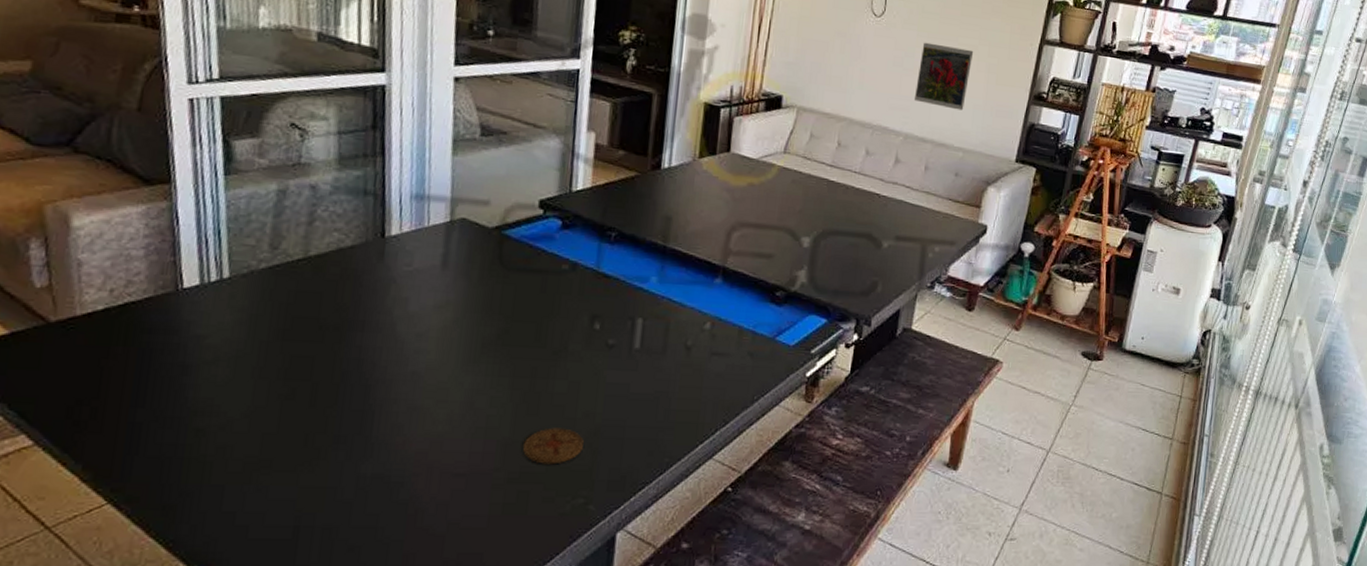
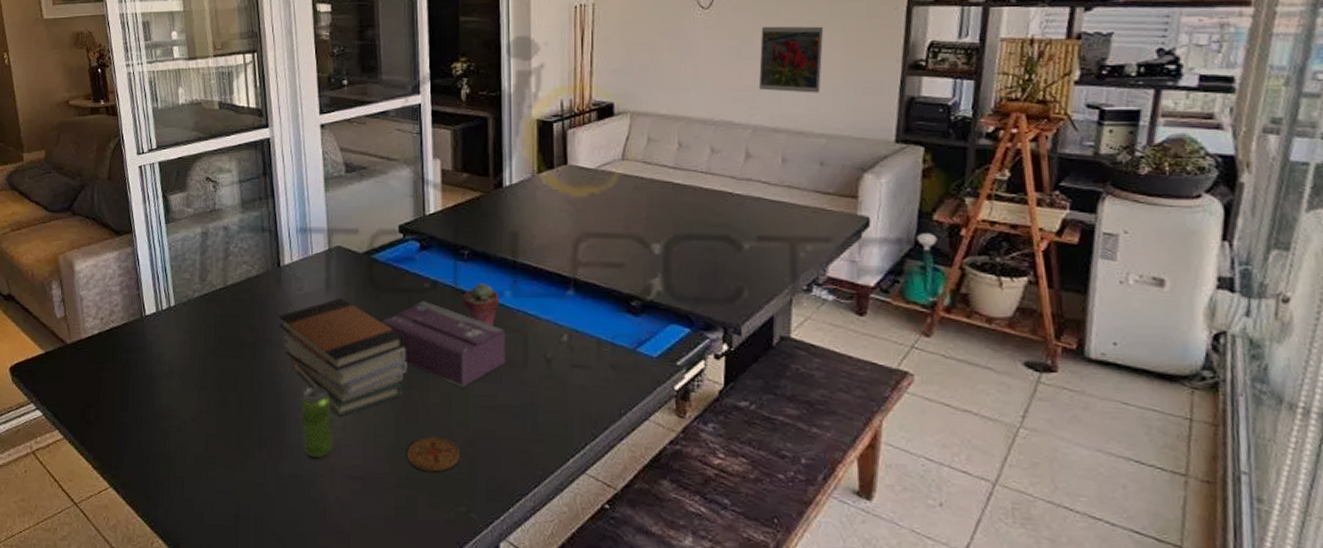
book stack: none [376,277,533,408] -> present [278,298,407,416]
beverage can: none [395,375,436,456] -> present [301,386,333,459]
tissue box: none [507,284,647,376] -> present [382,301,505,388]
potted succulent: none [604,266,645,313] -> present [463,282,499,327]

